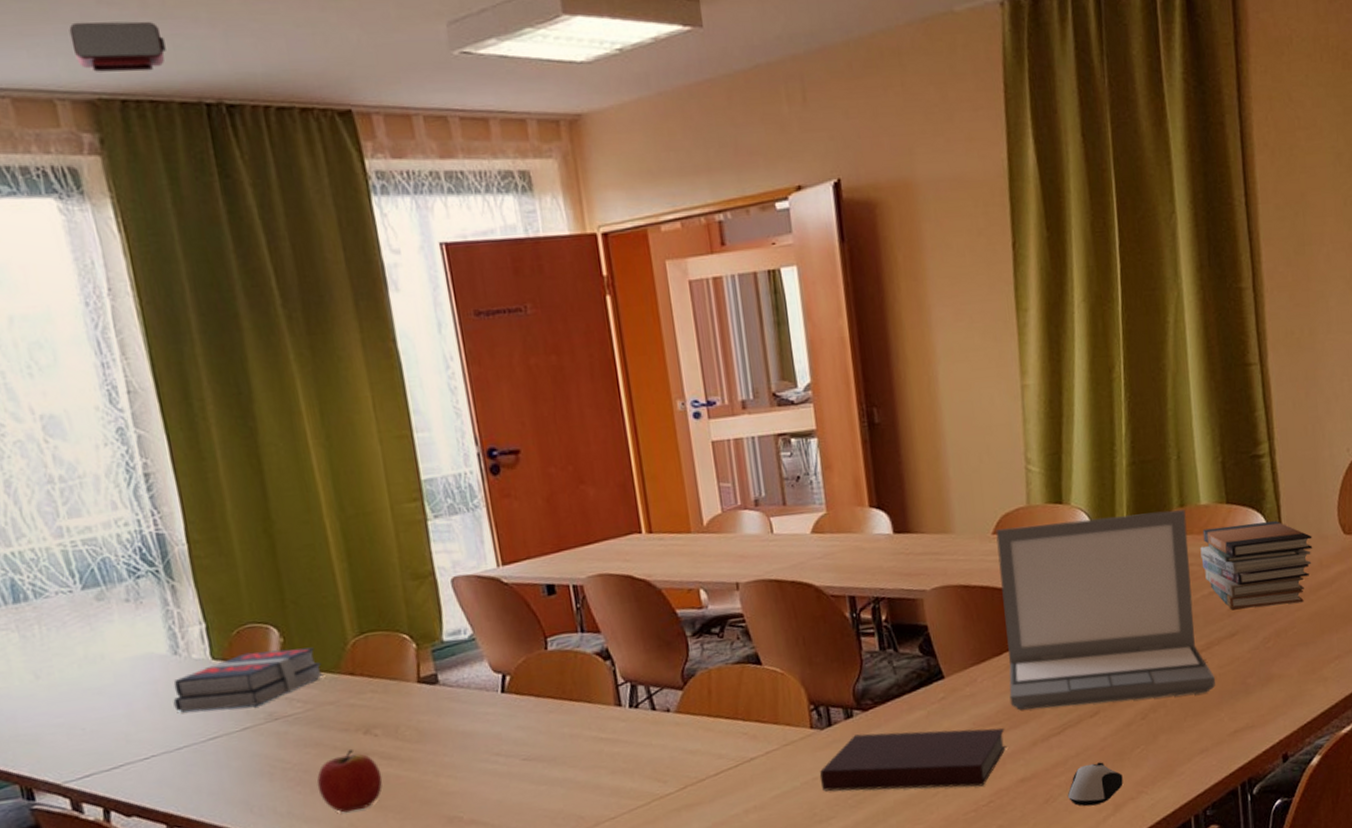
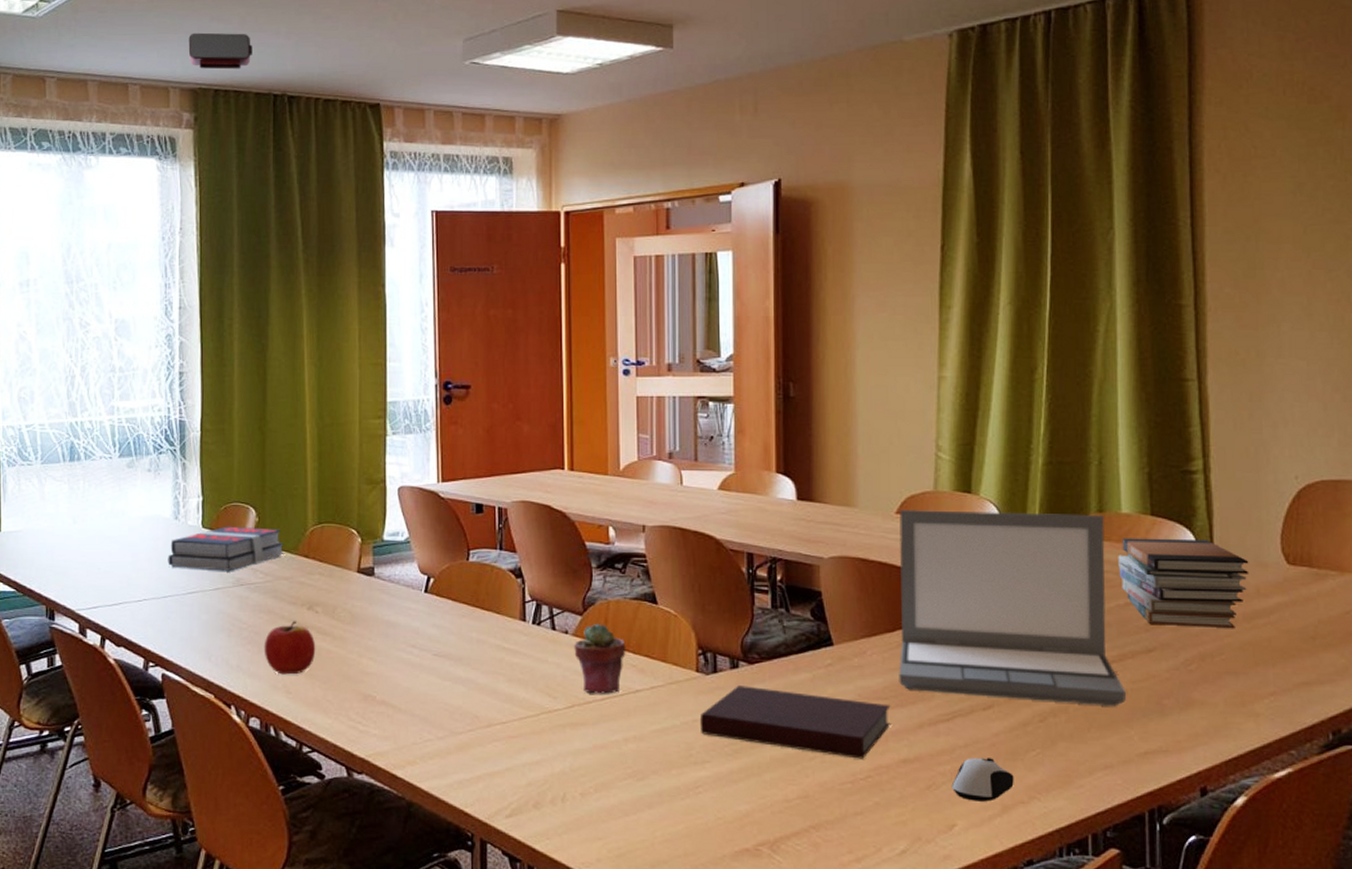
potted succulent: none [678,694,735,771] -> present [574,623,626,694]

